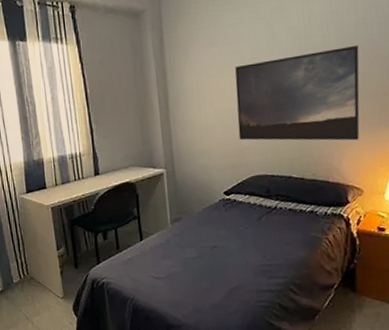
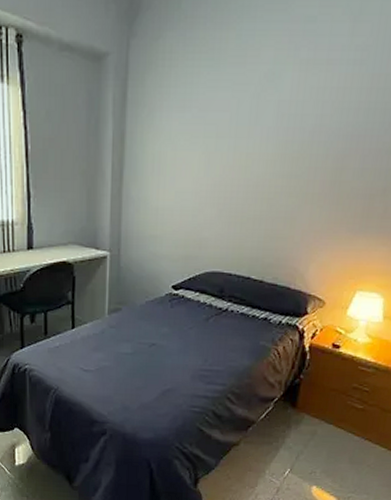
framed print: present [235,44,360,141] -> none [198,133,354,246]

